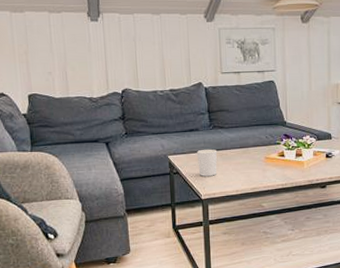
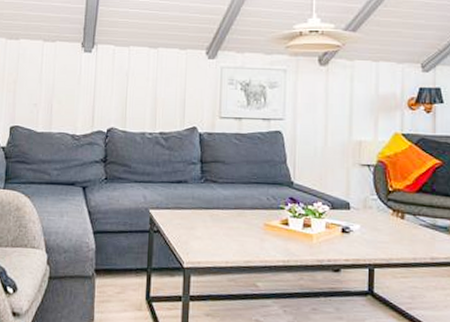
candle holder: present [196,149,218,176] -> none [182,206,207,240]

